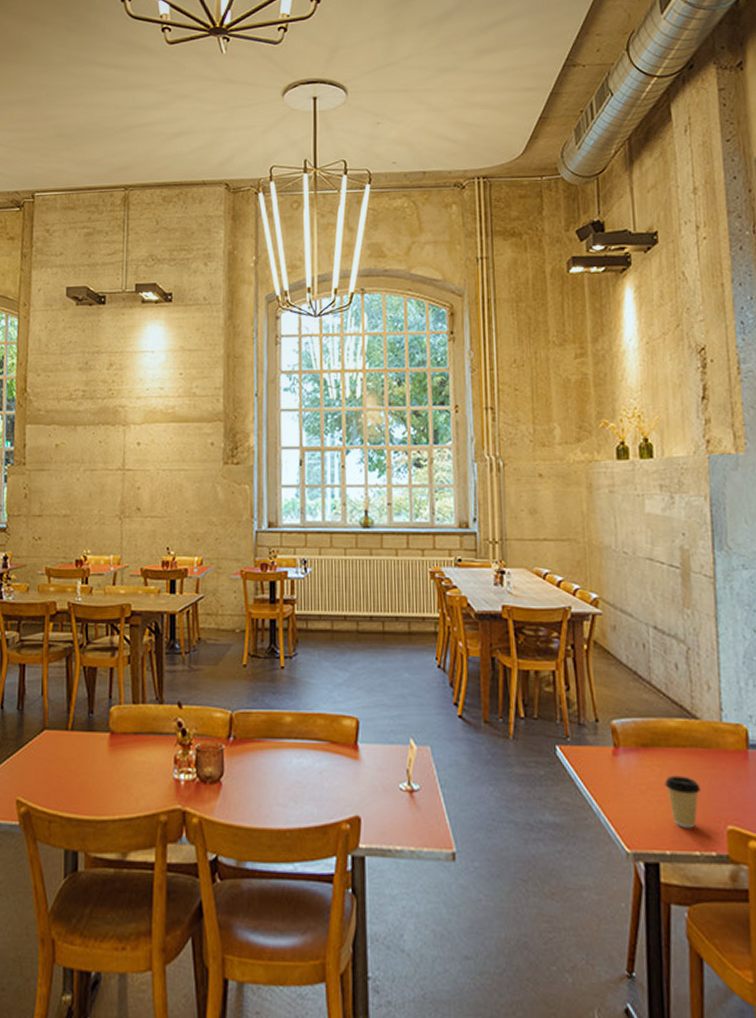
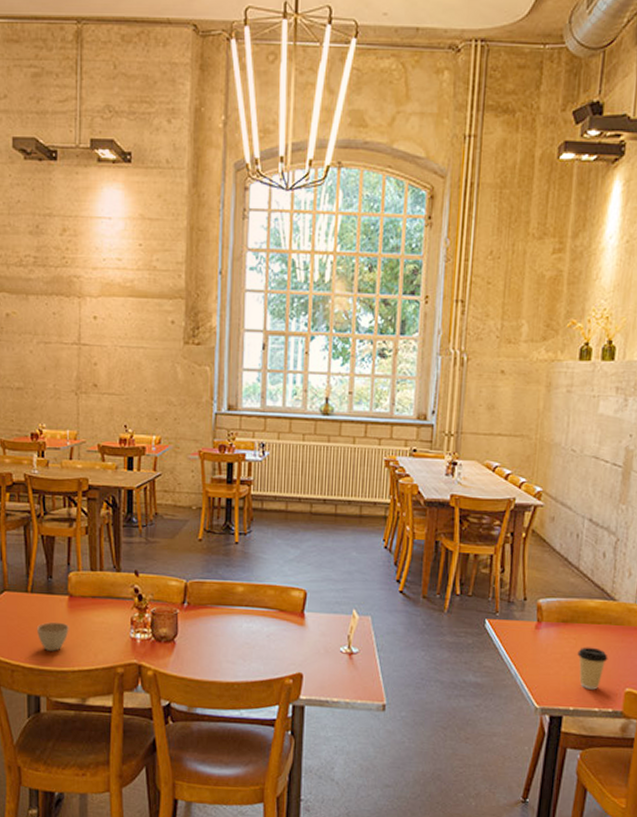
cup: none [75,763,110,797] -> present [36,622,69,651]

